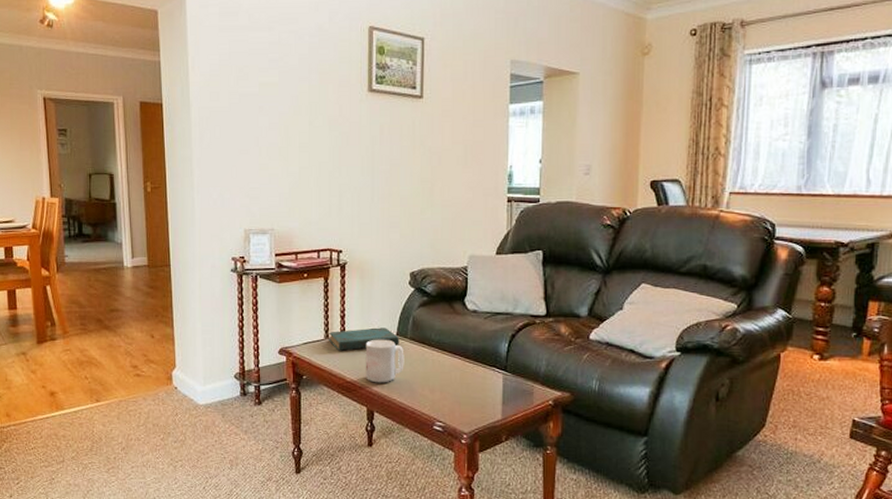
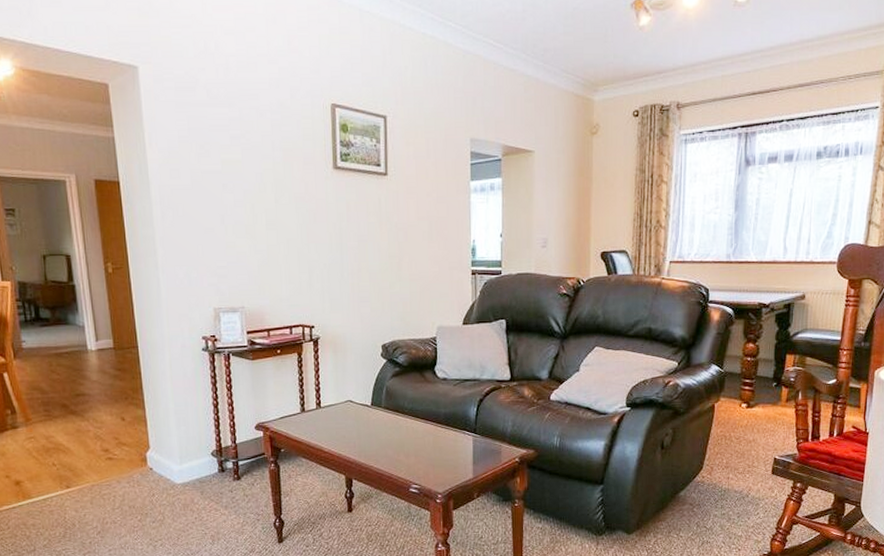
book: present [329,327,399,351] -> none [305,398,374,423]
mug: present [365,339,404,383] -> none [341,409,380,452]

